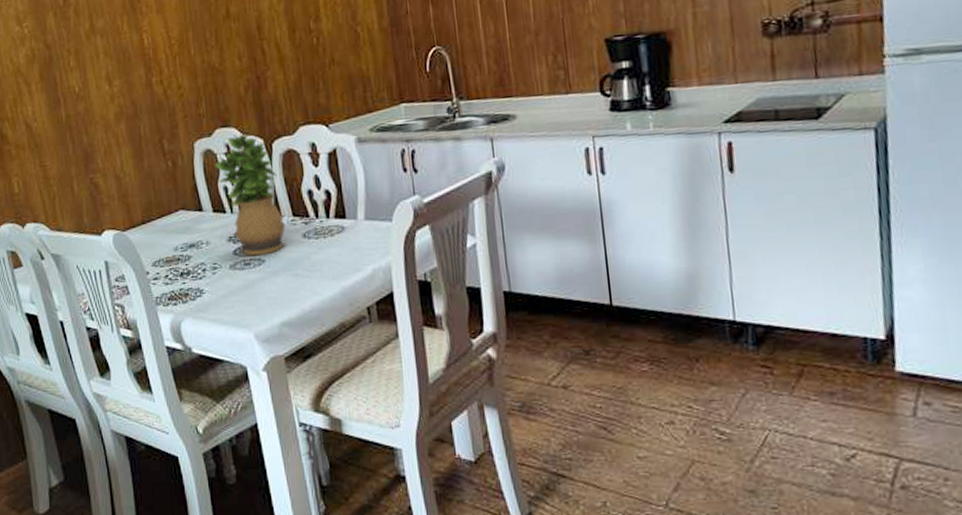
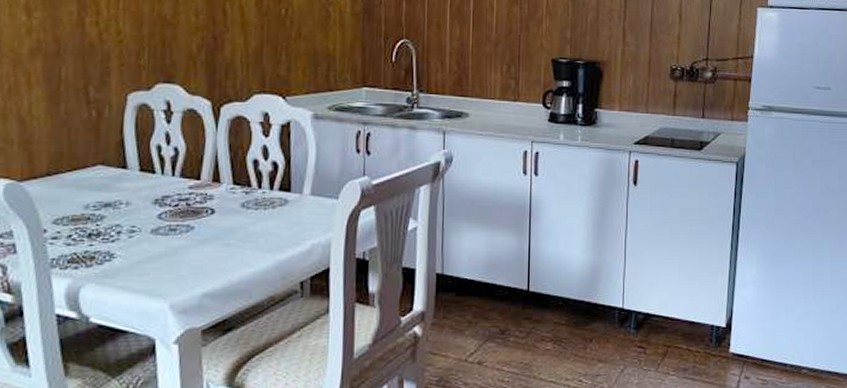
potted plant: present [214,134,286,256] -> none [149,92,223,222]

